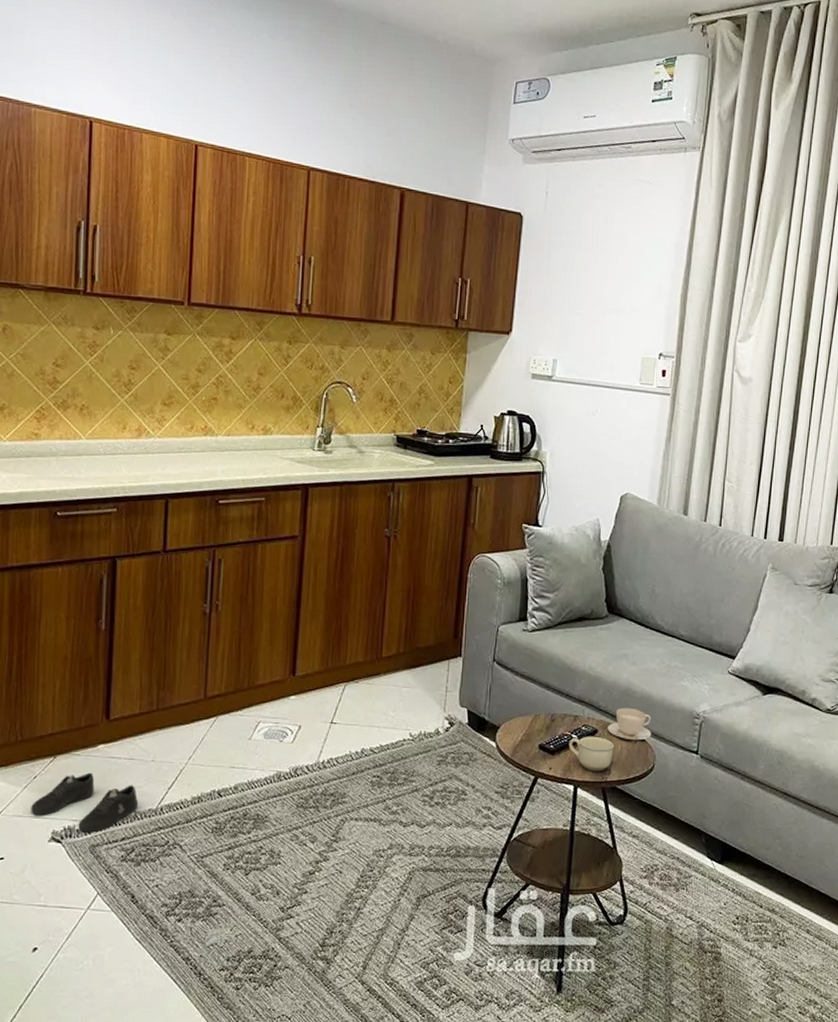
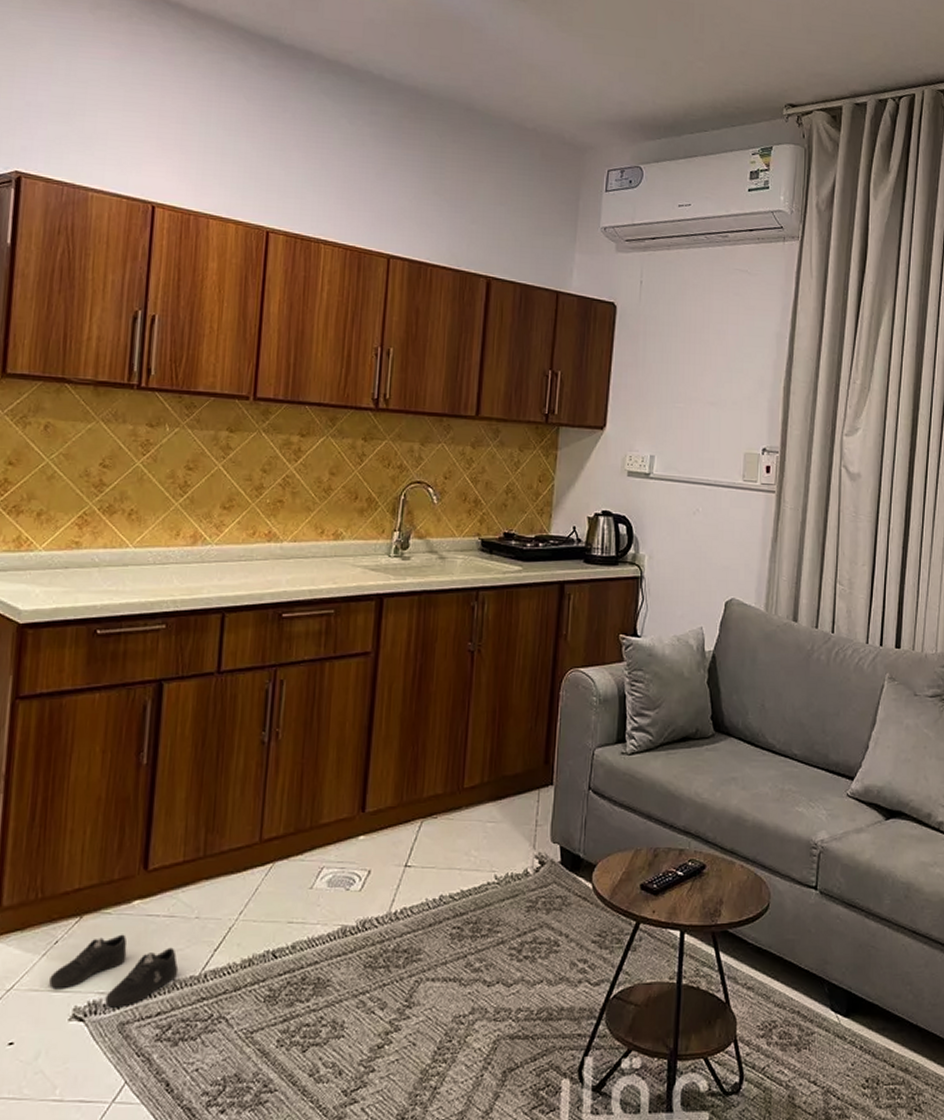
cup: present [568,736,614,772] -> none [673,872,724,913]
teacup: present [607,707,652,741] -> none [716,838,766,876]

